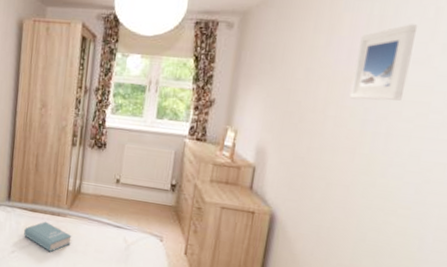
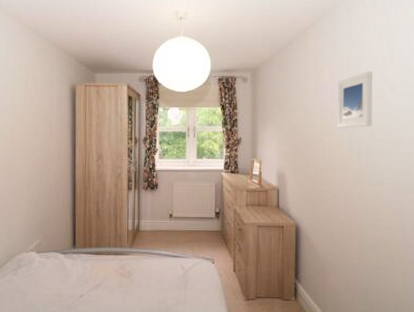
book: present [24,221,72,253] -> none [91,262,135,291]

